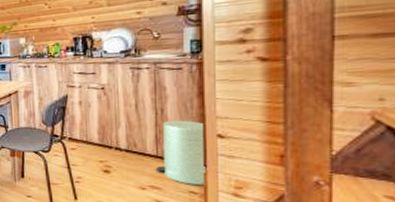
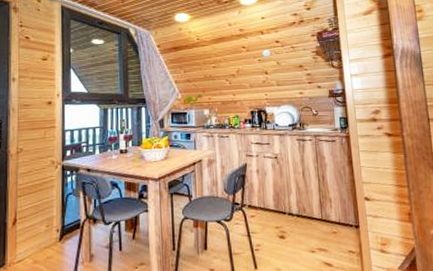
trash can: present [155,120,207,185] -> none [321,185,361,245]

